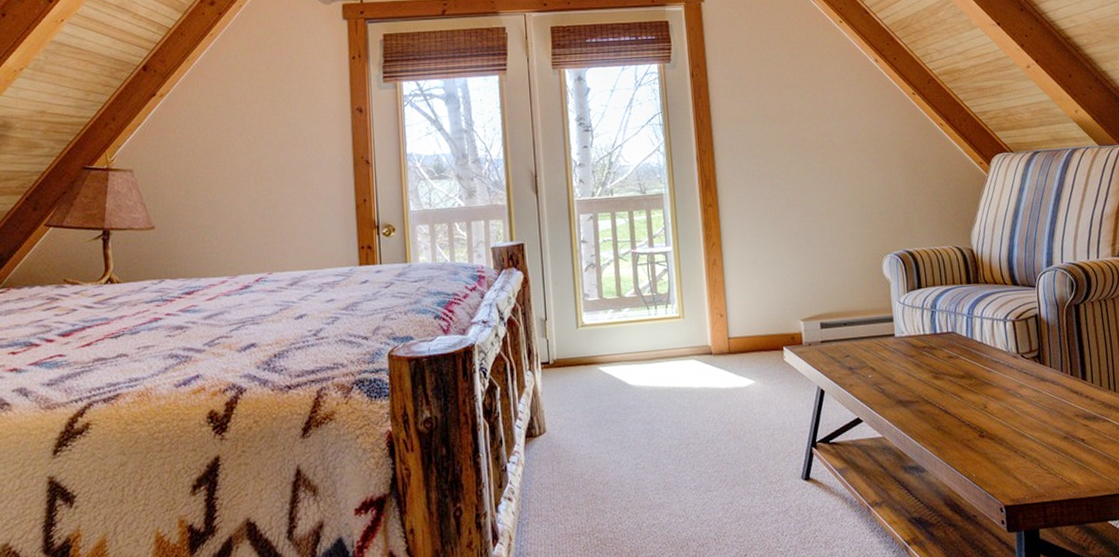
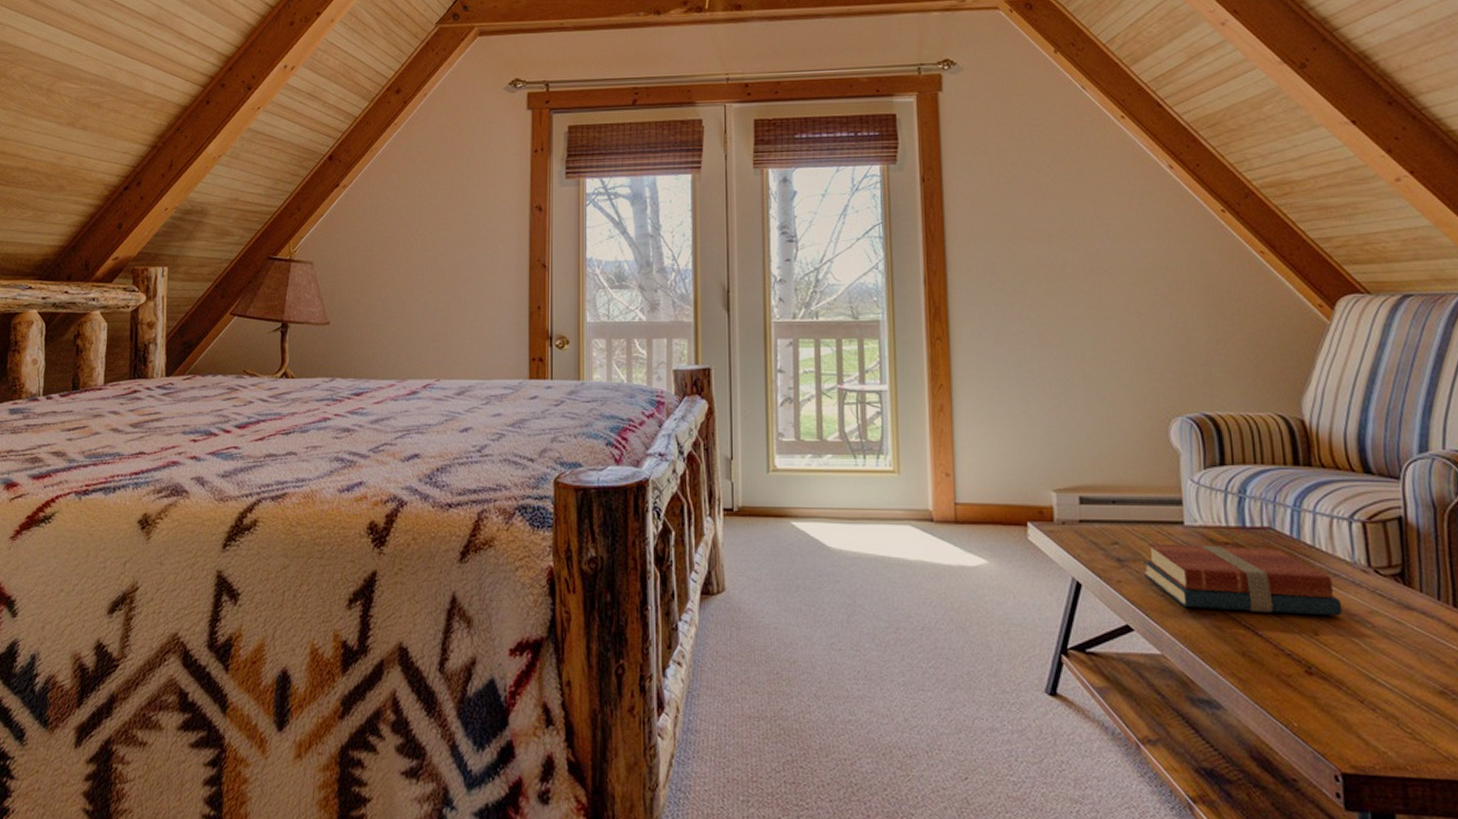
books: none [868,347,1002,399] -> present [1143,543,1343,616]

